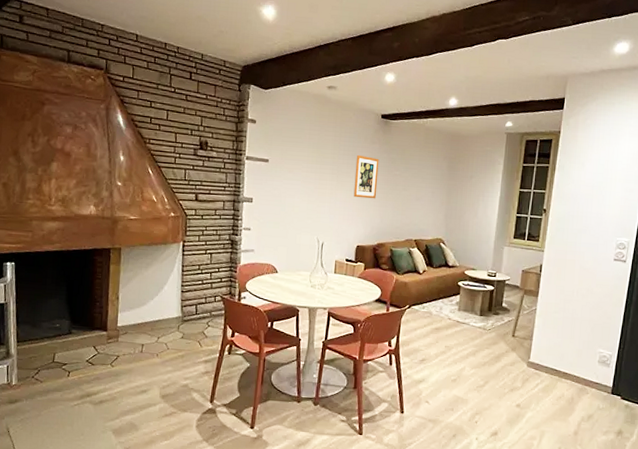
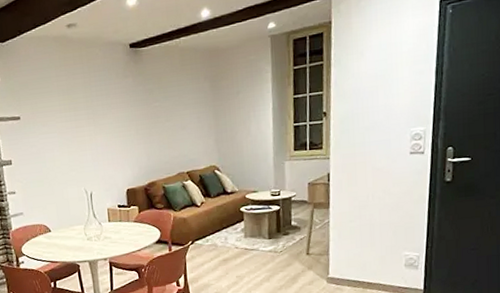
wall art: present [353,154,379,199] -> none [110,92,139,139]

